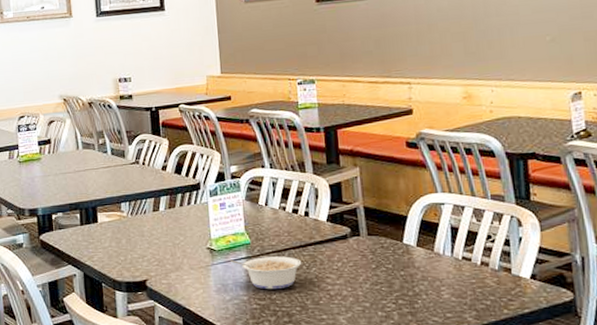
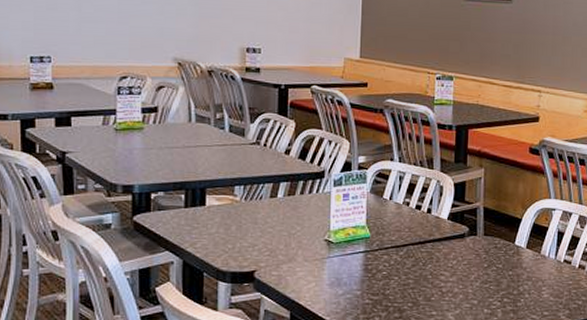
legume: present [229,256,302,290] -> none [347,252,419,285]

